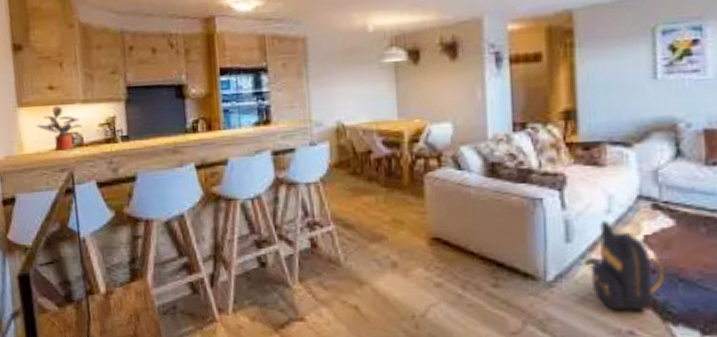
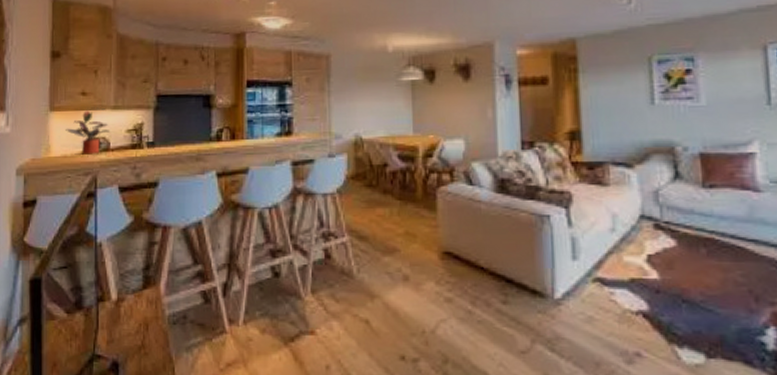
backpack: present [590,220,663,311] -> none [597,239,668,332]

